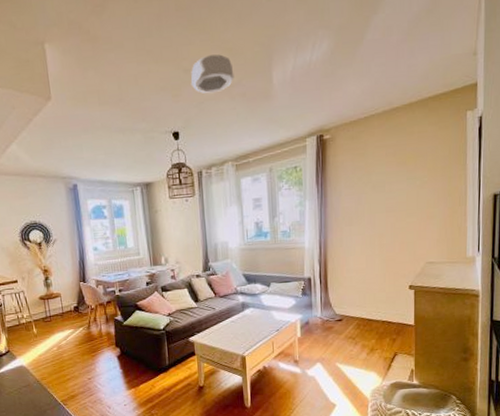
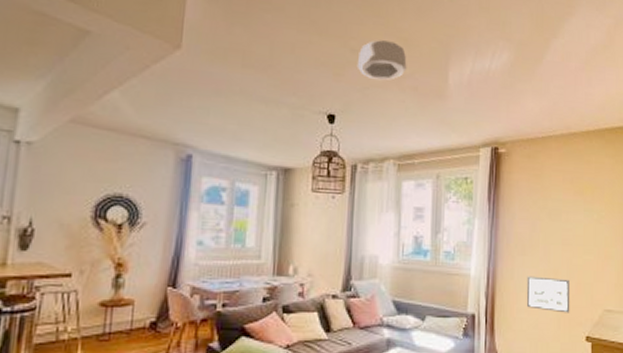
picture frame: none [354,240,395,269] -> present [526,276,570,313]

